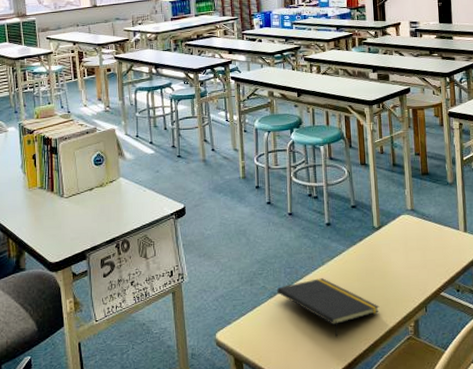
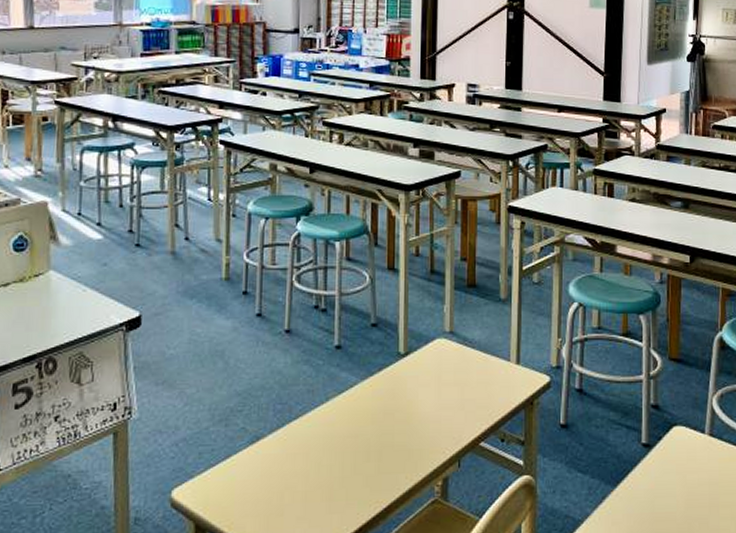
notepad: present [277,278,380,338] -> none [262,419,398,500]

